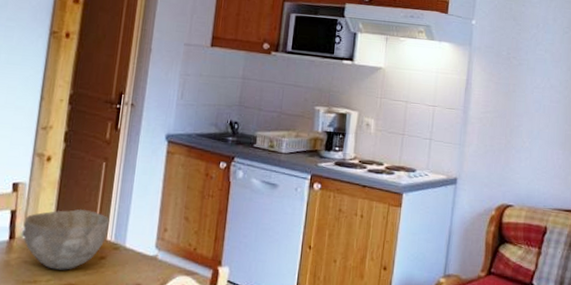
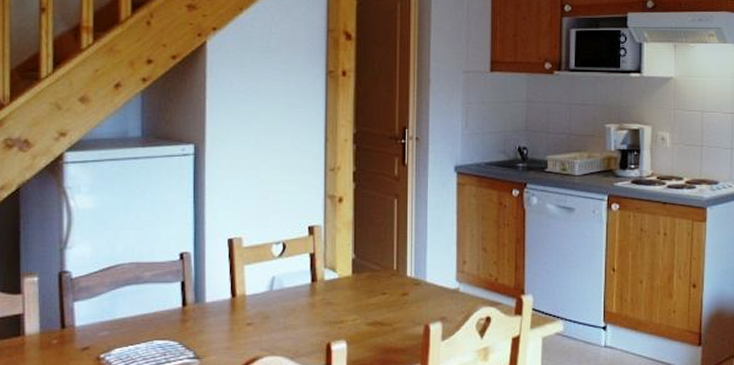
bowl: present [21,208,111,270] -> none [322,247,409,309]

